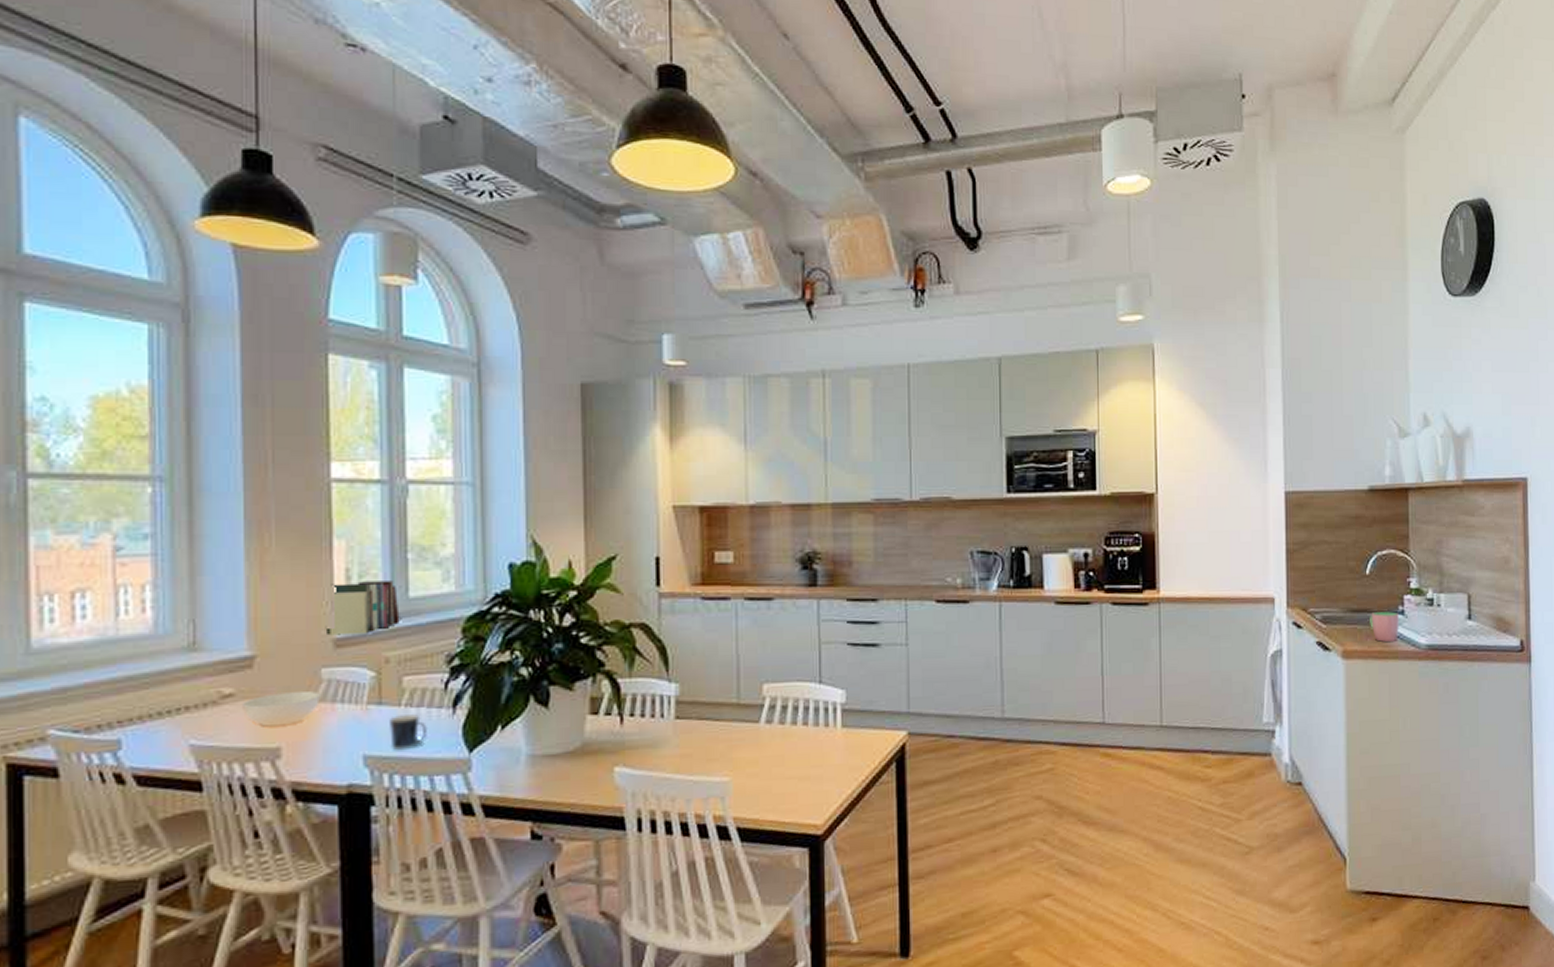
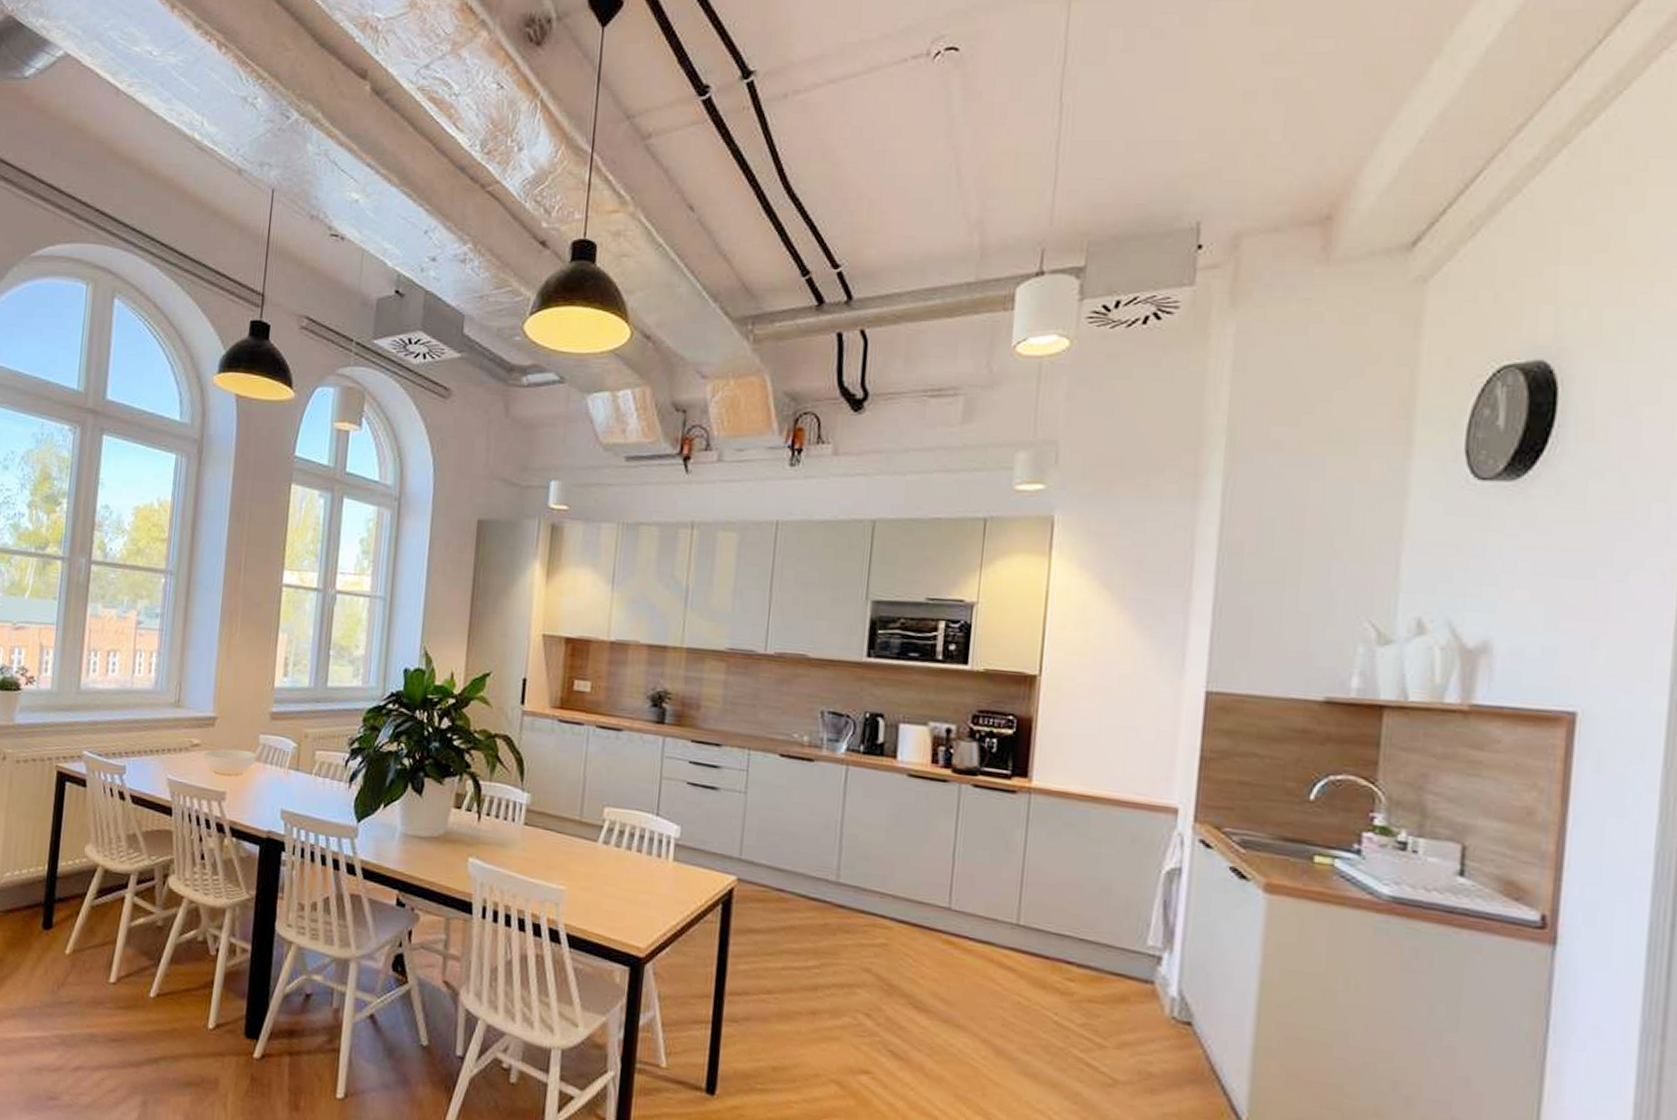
books: present [325,581,400,636] -> none [266,668,320,712]
mug: present [390,714,428,751] -> none [300,781,330,812]
kettle: none [1090,559,1123,597] -> present [950,737,990,778]
cup: present [1370,612,1399,643] -> none [1308,845,1353,885]

